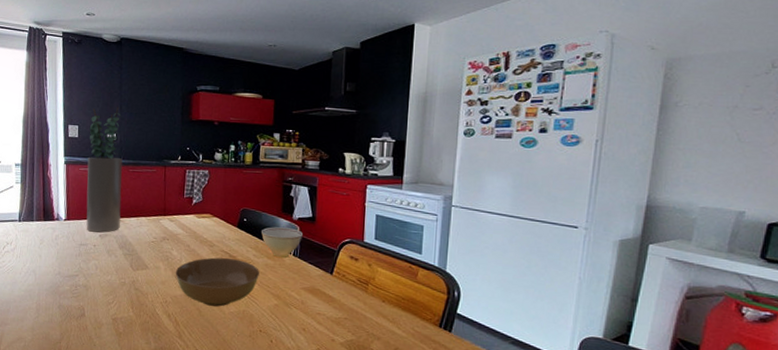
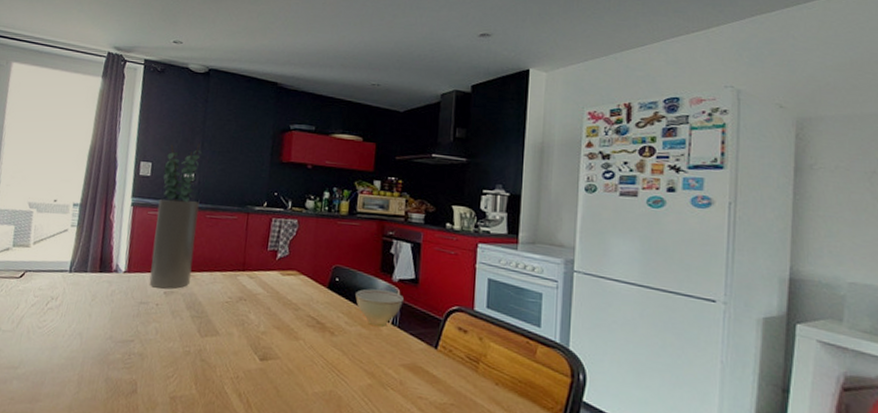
bowl: present [175,257,260,307] -> none [251,323,353,386]

